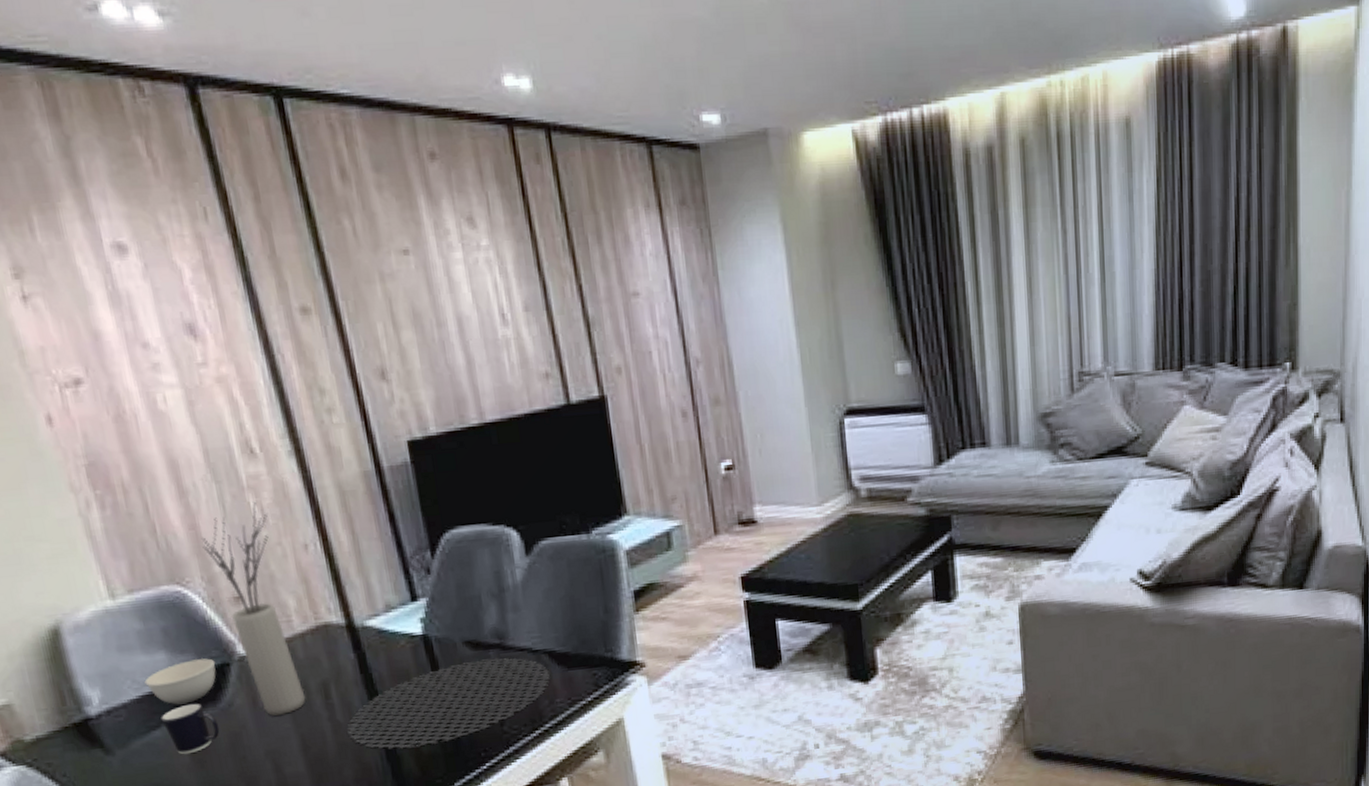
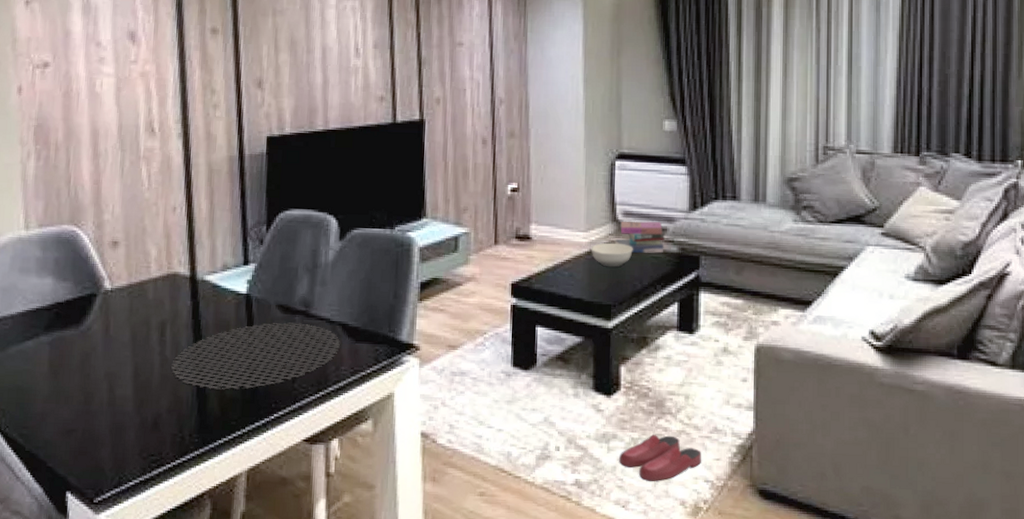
soup bowl: present [144,658,216,705] -> none [31,287,87,323]
mug: present [160,703,220,755] -> none [35,323,76,365]
vase: present [201,501,306,716] -> none [100,168,153,345]
bowl: none [827,513,876,543] -> present [591,242,633,267]
books: none [853,483,911,523] -> present [614,221,665,254]
slippers: none [884,712,972,763] -> present [619,435,701,481]

